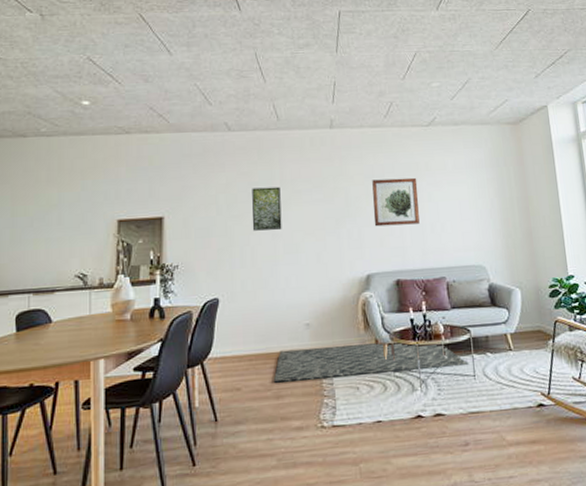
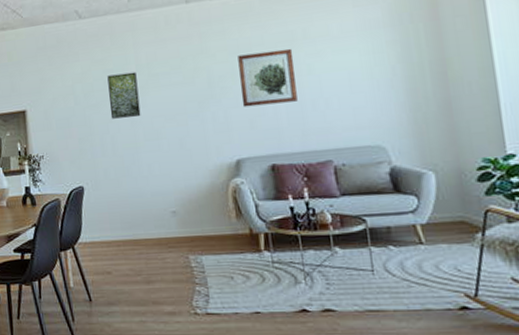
rug: present [274,341,469,383] -> none [143,230,365,268]

